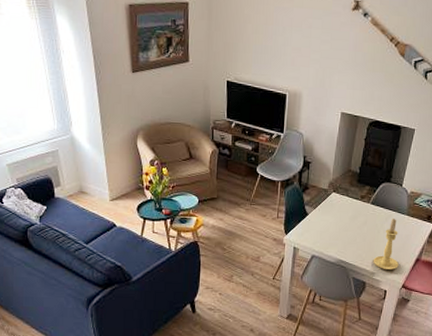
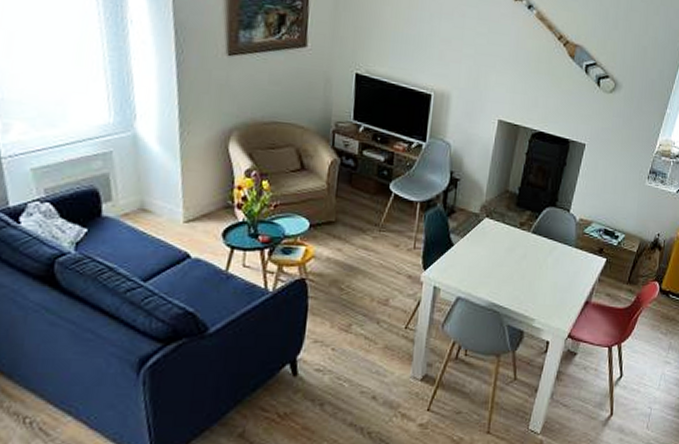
candle holder: present [374,217,399,271] -> none [534,250,564,316]

